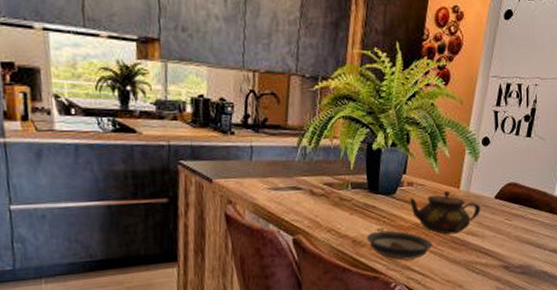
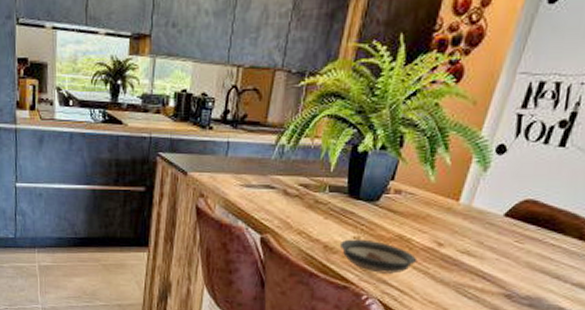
teapot: present [409,191,481,235] -> none [394,203,484,252]

